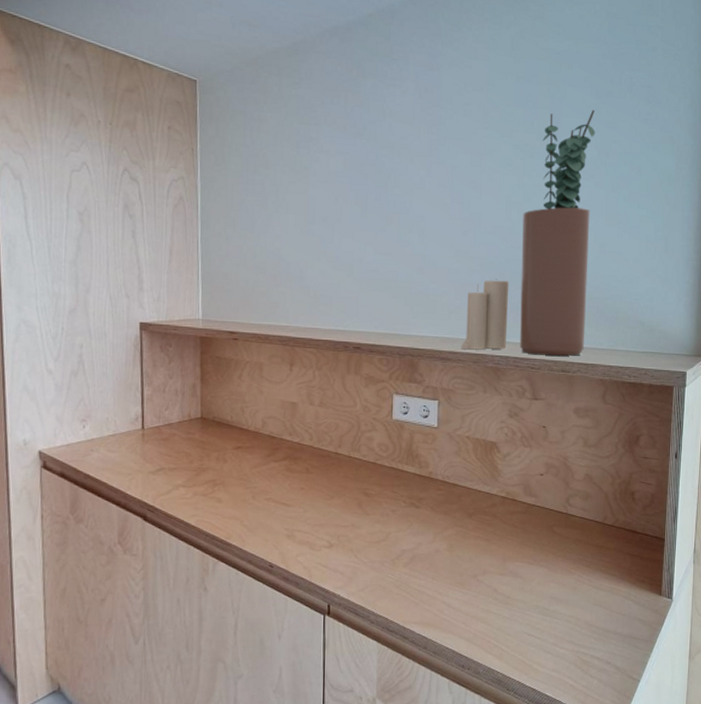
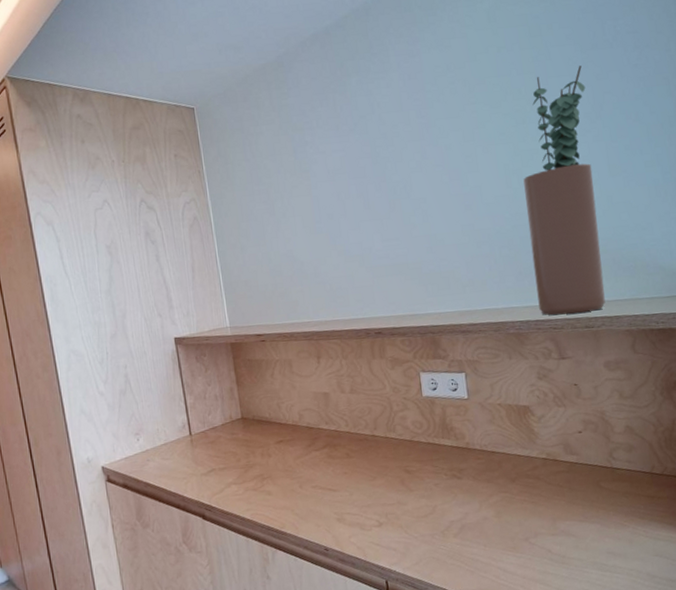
candle: present [461,279,509,350] -> none [479,246,525,320]

